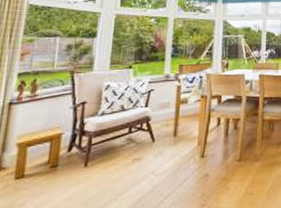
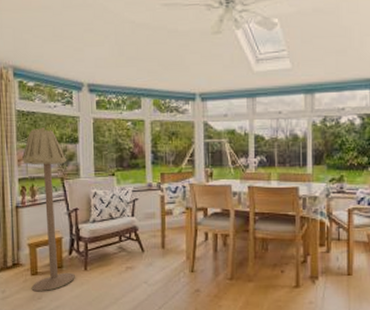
floor lamp: none [12,22,81,198] -> present [22,127,75,292]

